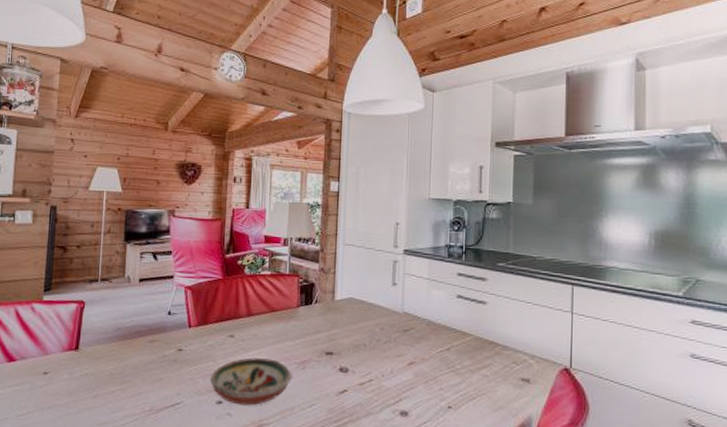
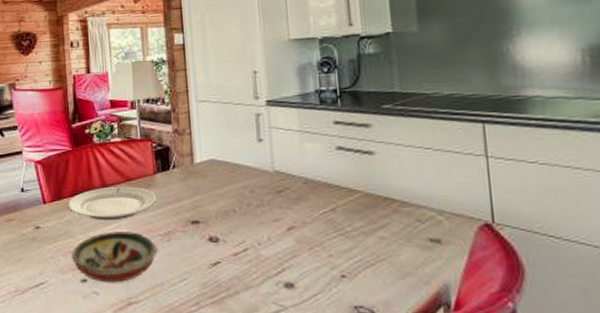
plate: none [212,315,297,348] -> present [67,186,157,221]

